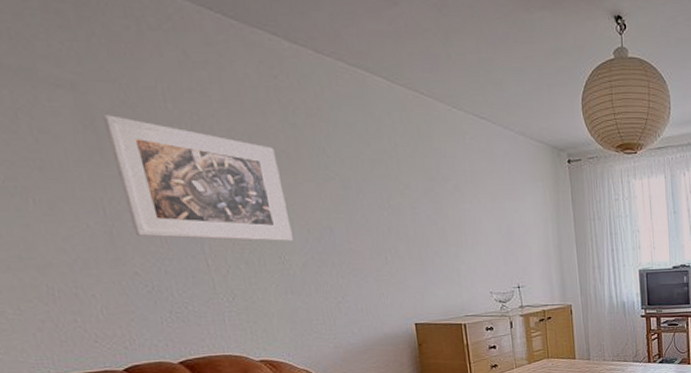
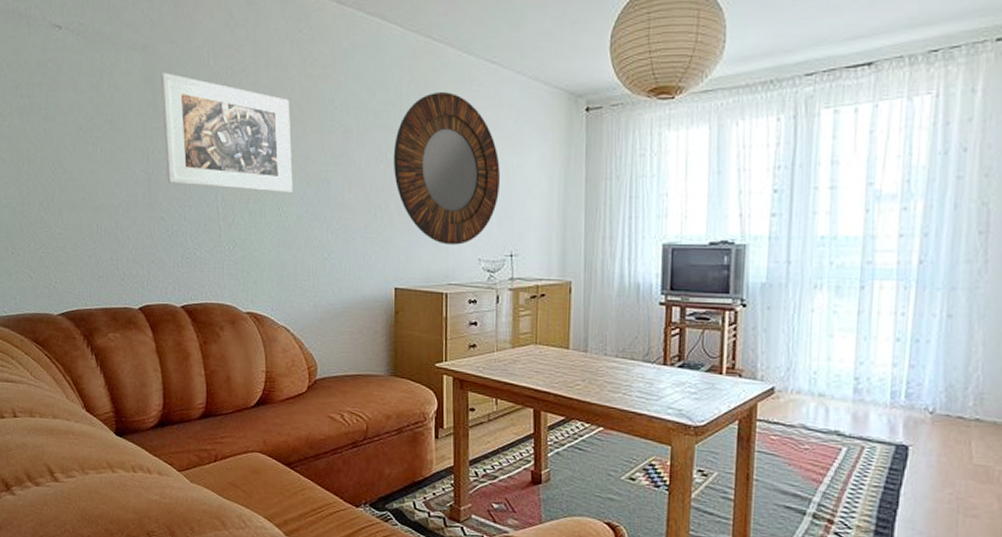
home mirror: none [395,144,502,282] -> present [393,92,500,245]

